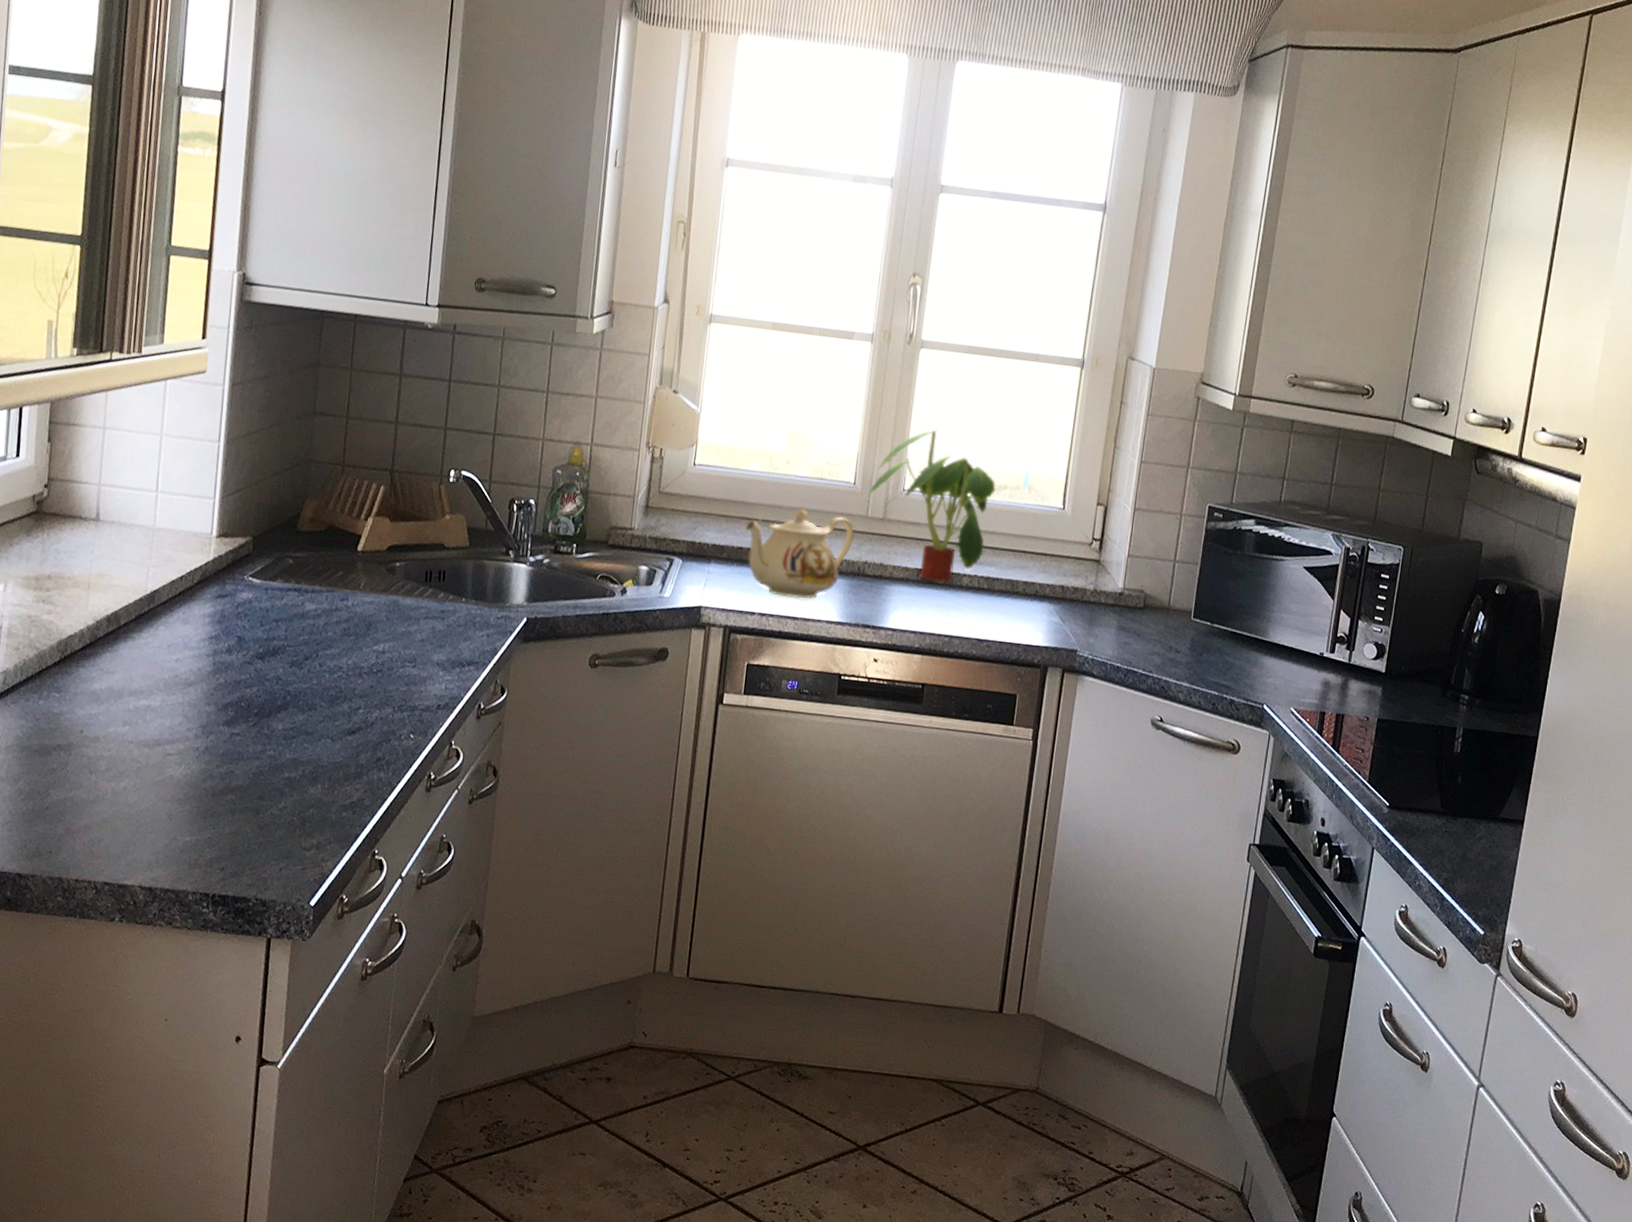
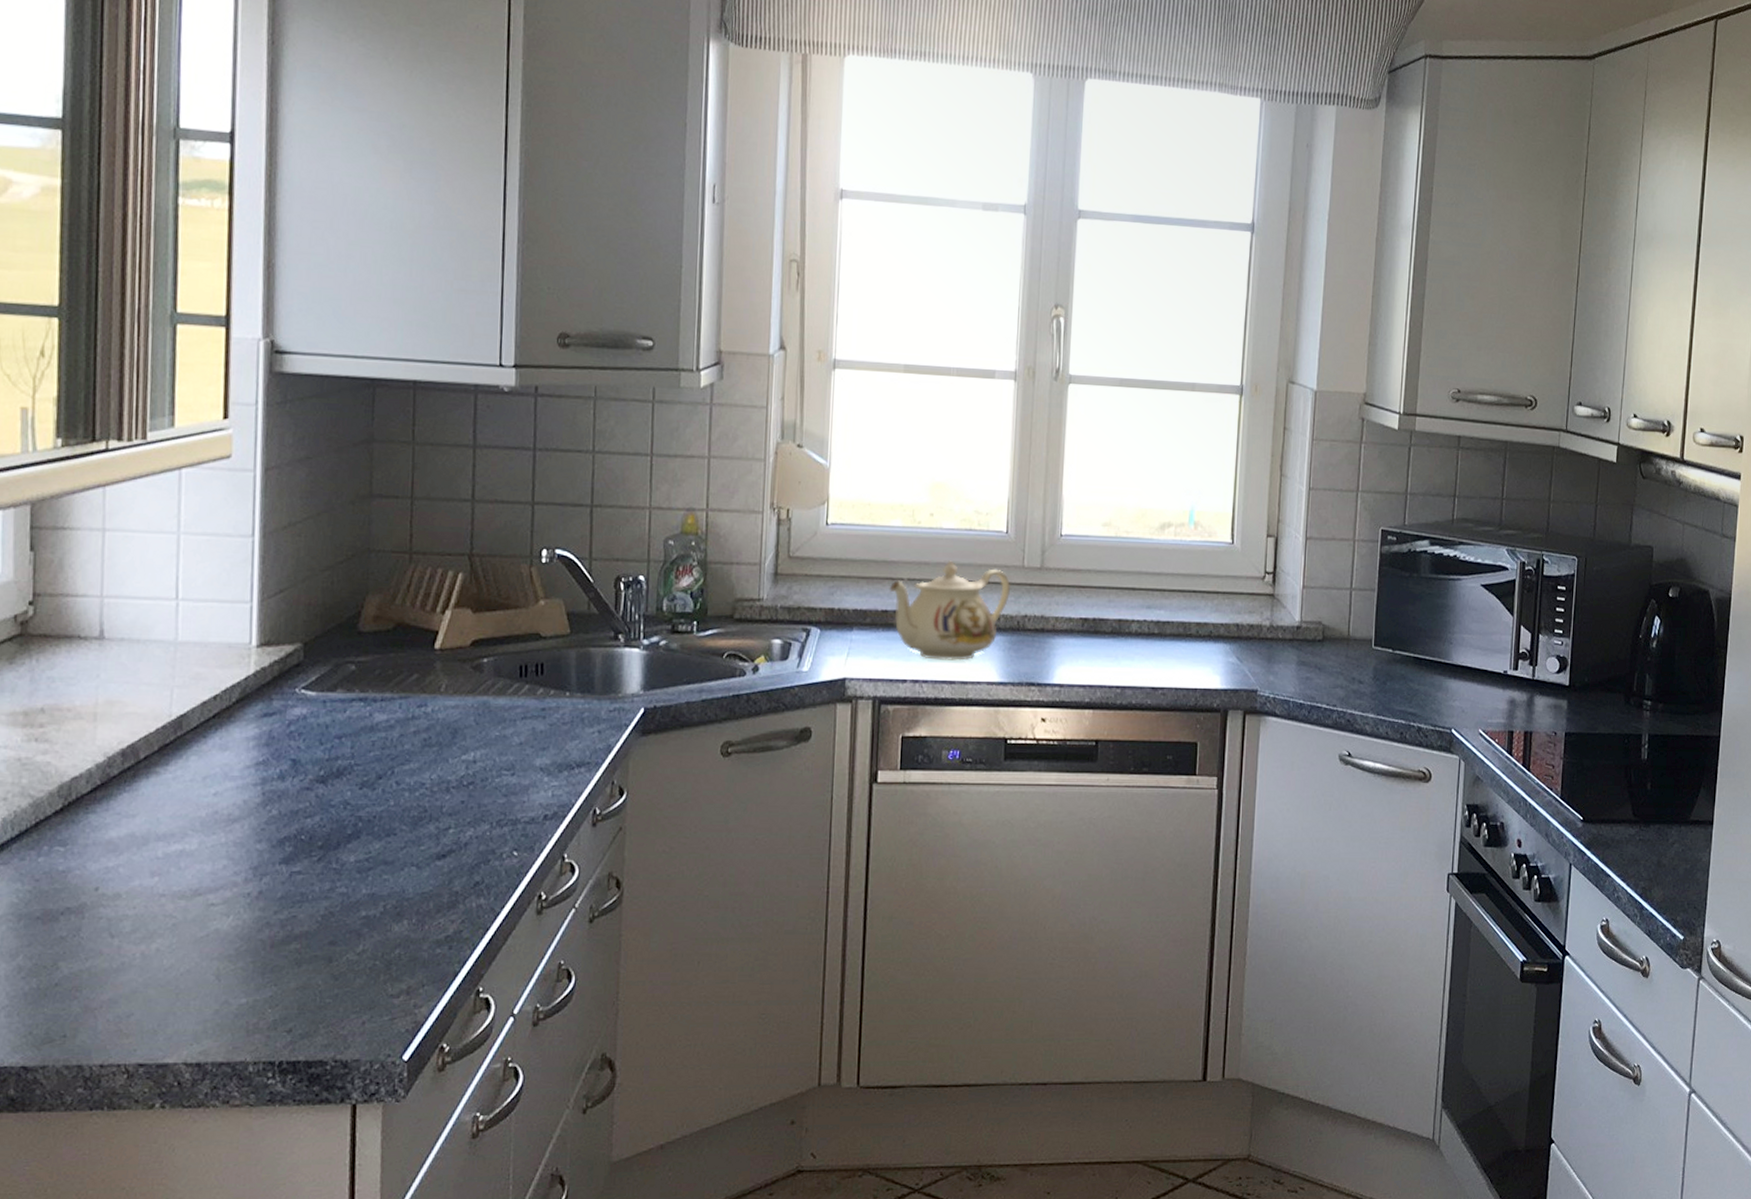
plant: present [868,429,996,583] -> none [1022,469,1160,631]

